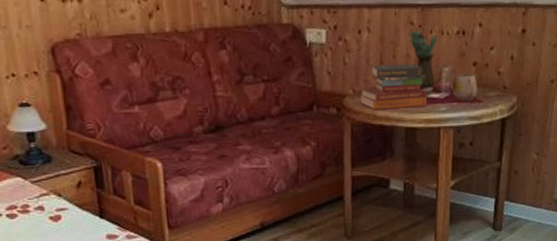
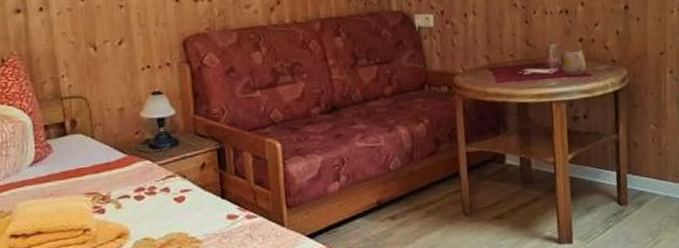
books: present [360,63,428,109] -> none [470,42,537,86]
vase: present [408,28,438,96] -> none [512,10,544,72]

